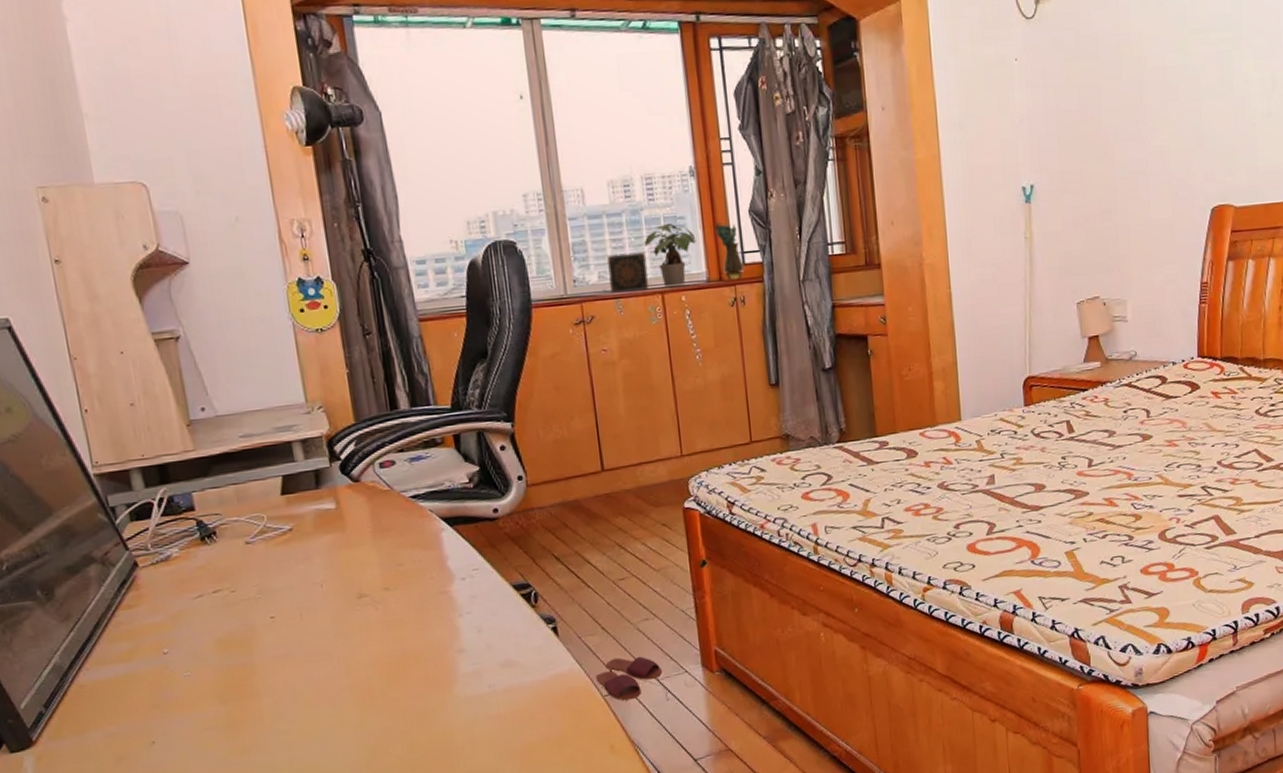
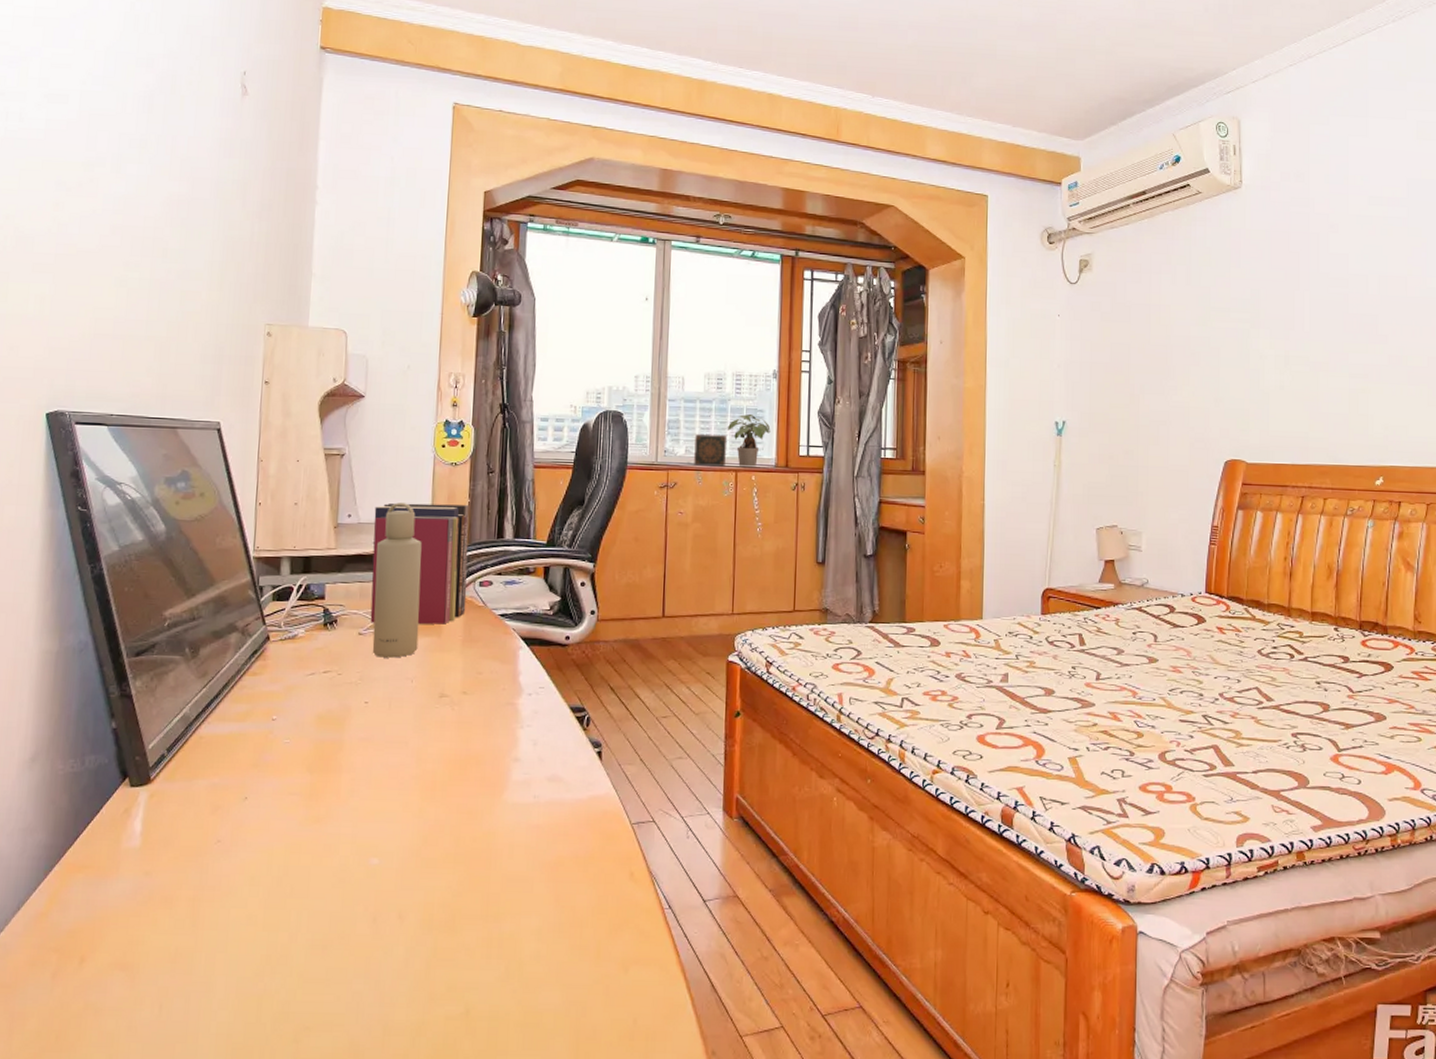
books: none [232,375,369,529] -> present [370,503,469,625]
bottle: none [245,384,321,566] -> present [372,503,422,658]
slippers: present [596,656,662,701] -> none [628,789,687,832]
vase: present [714,221,744,281] -> none [788,418,807,469]

